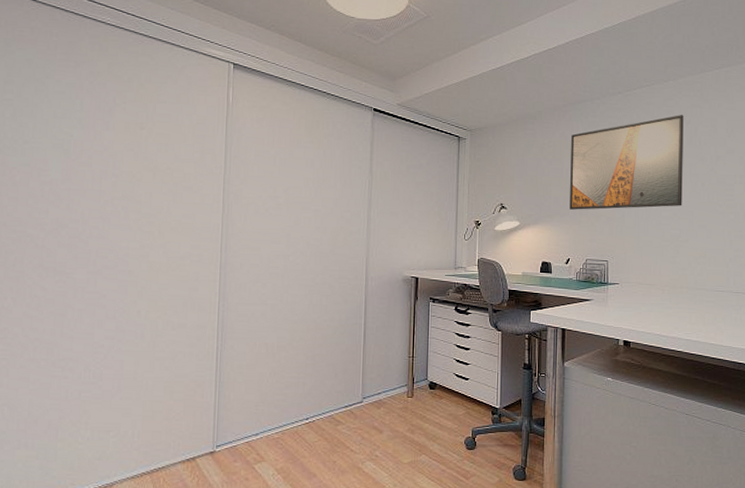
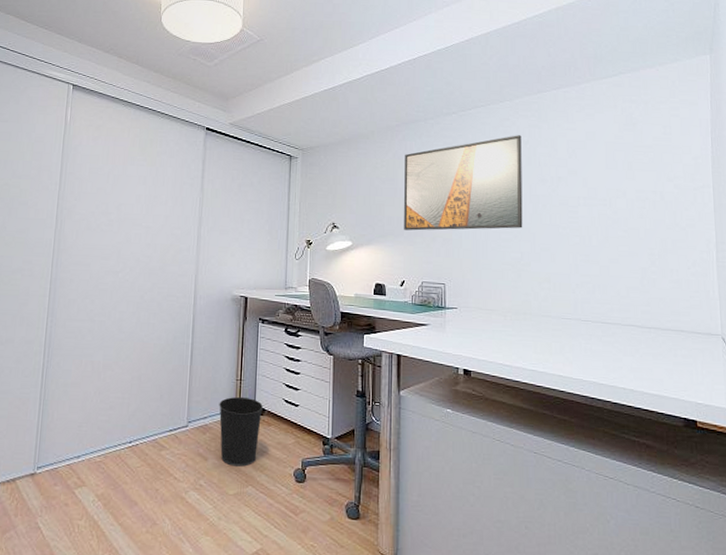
wastebasket: none [392,372,435,437] -> present [219,396,263,467]

